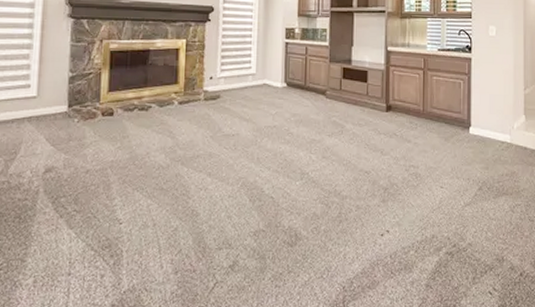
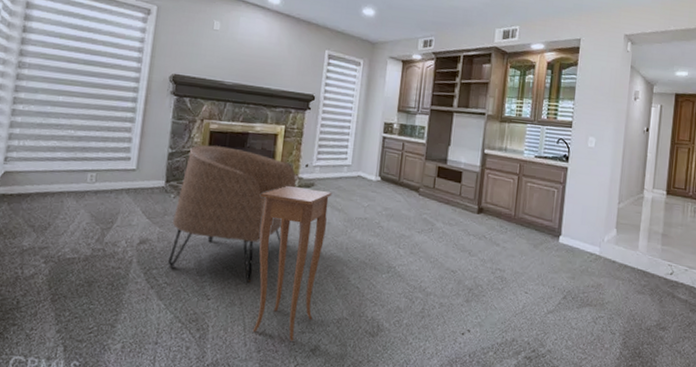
armchair: none [76,65,202,202] -> present [168,144,296,283]
side table: none [167,99,239,259] -> present [252,185,332,341]

